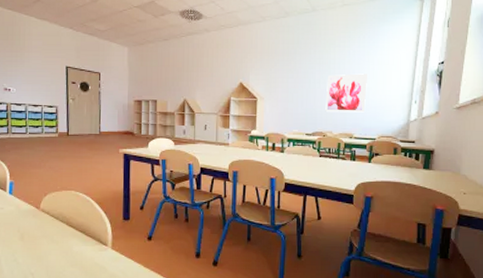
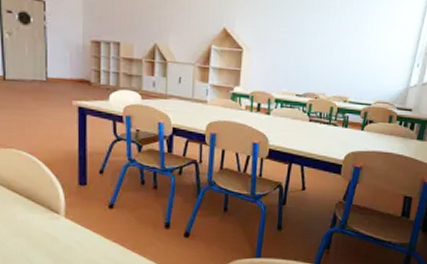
wall art: present [325,73,367,113] -> none [319,27,370,74]

